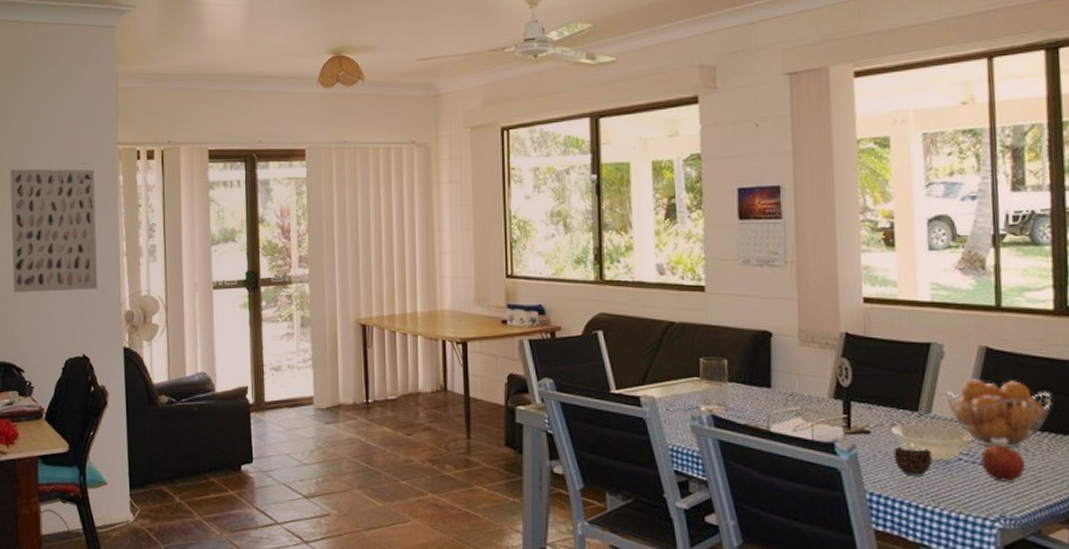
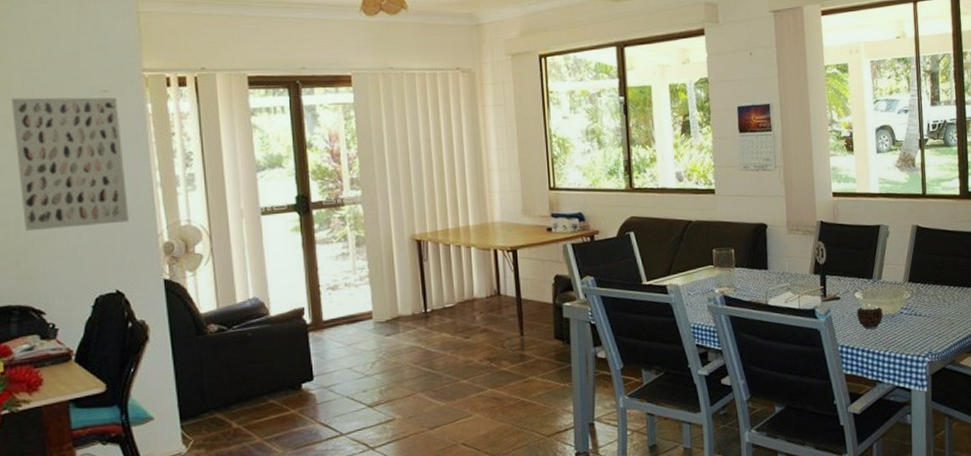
fruit basket: present [945,379,1051,448] -> none [891,250,959,301]
apple: present [981,444,1025,482] -> none [915,298,944,327]

